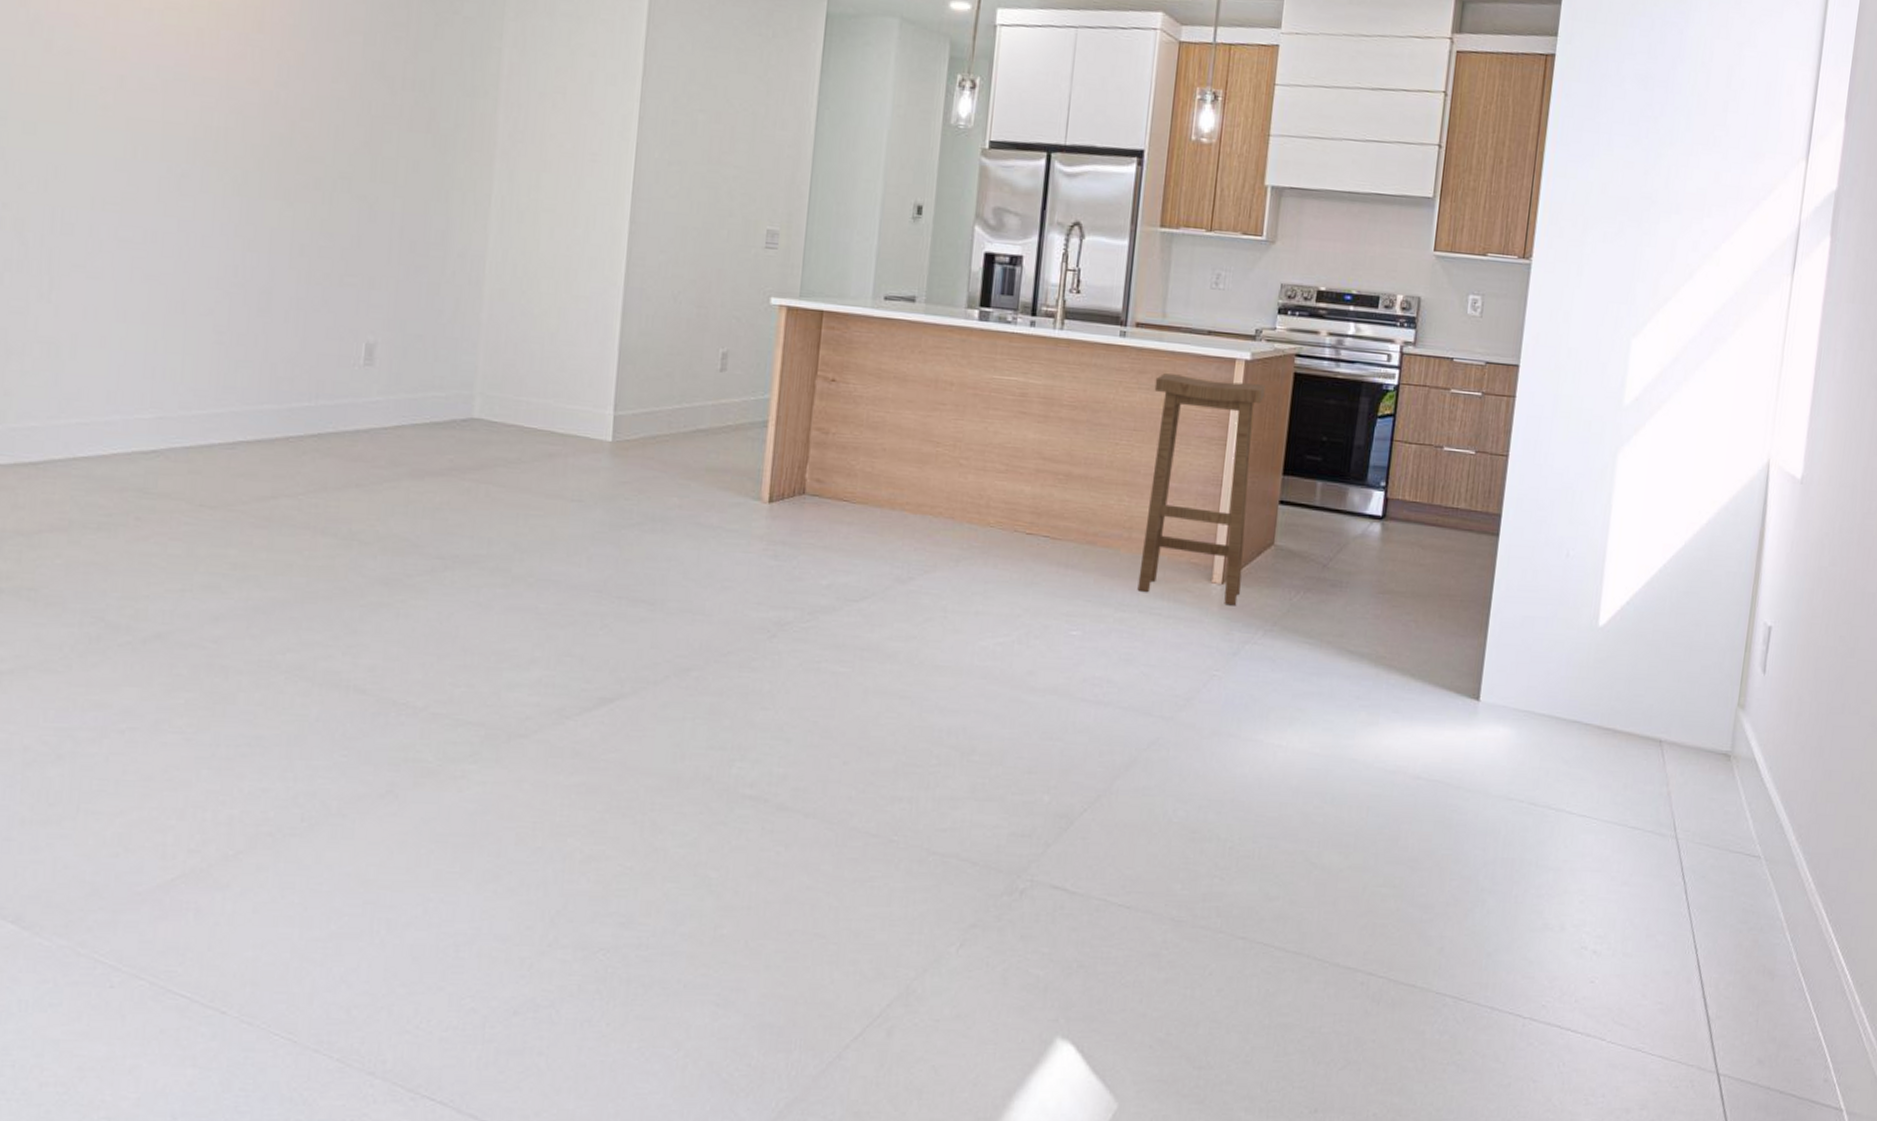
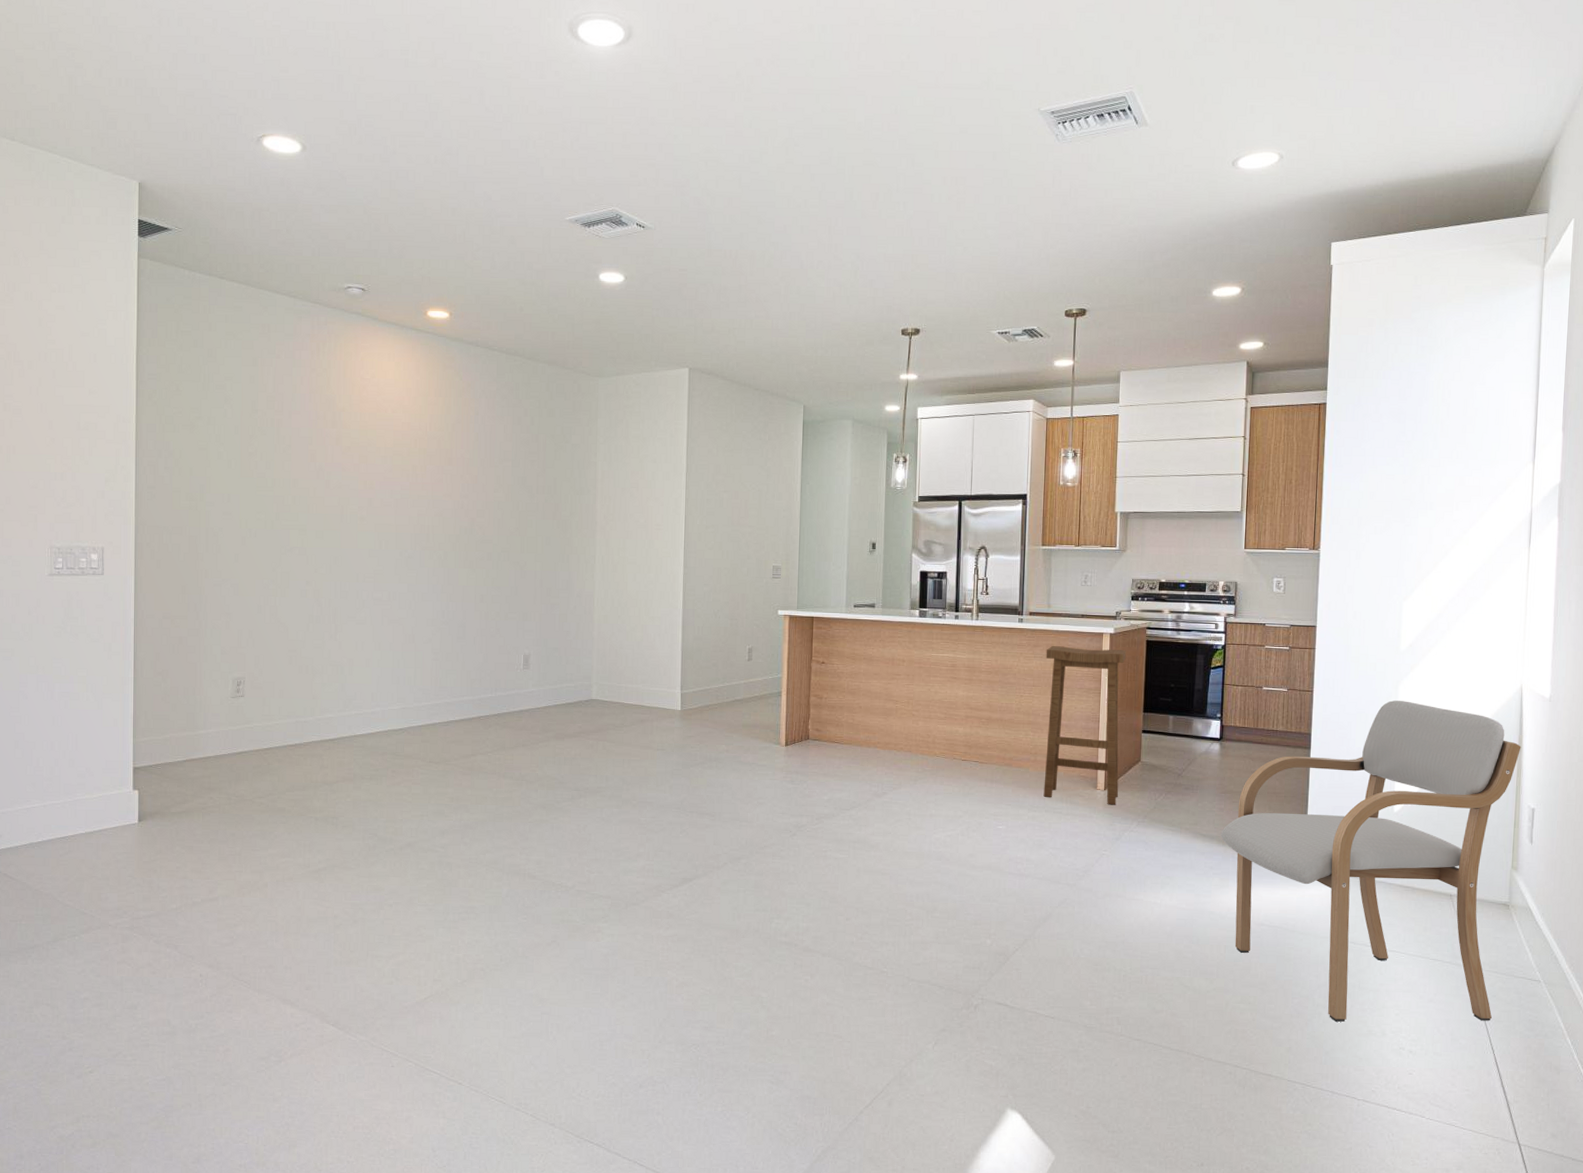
armchair: none [1373,473,1762,912] -> present [1220,700,1521,1022]

